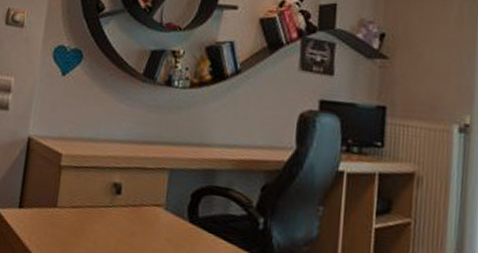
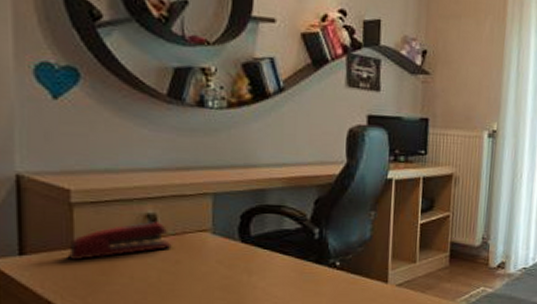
stapler: none [51,190,131,220] -> present [67,222,172,261]

